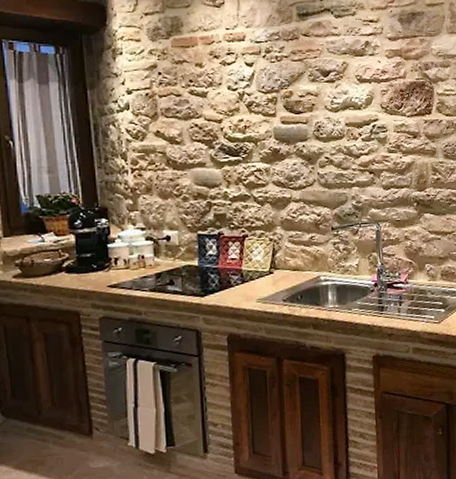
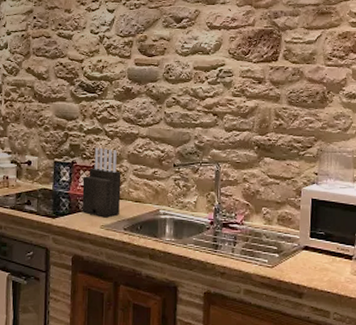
knife block: none [232,215,277,291] -> present [82,147,121,218]

